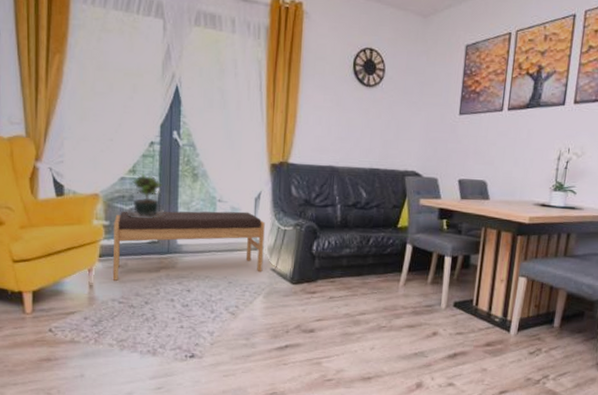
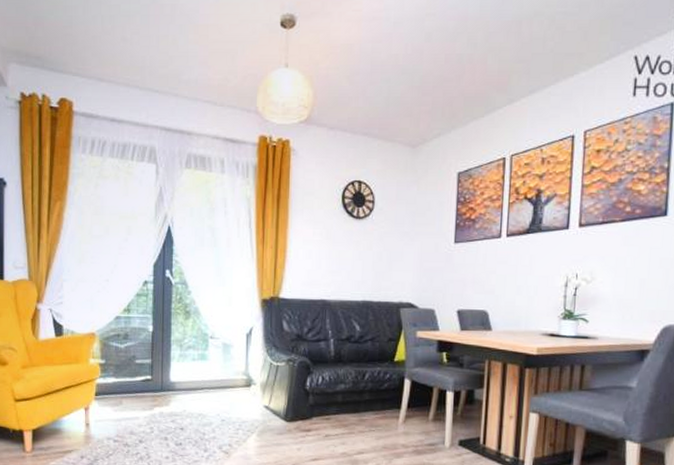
bench: present [112,211,265,281] -> none [108,348,257,419]
potted plant: present [127,173,166,219] -> none [122,312,159,357]

